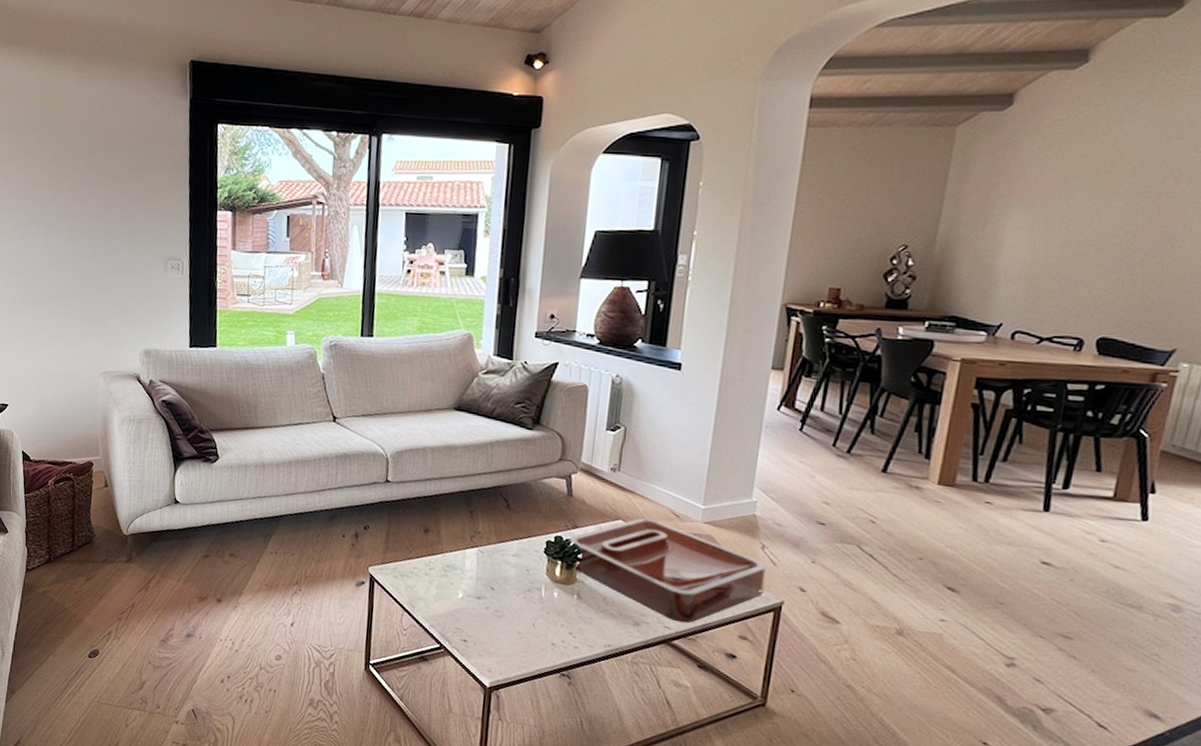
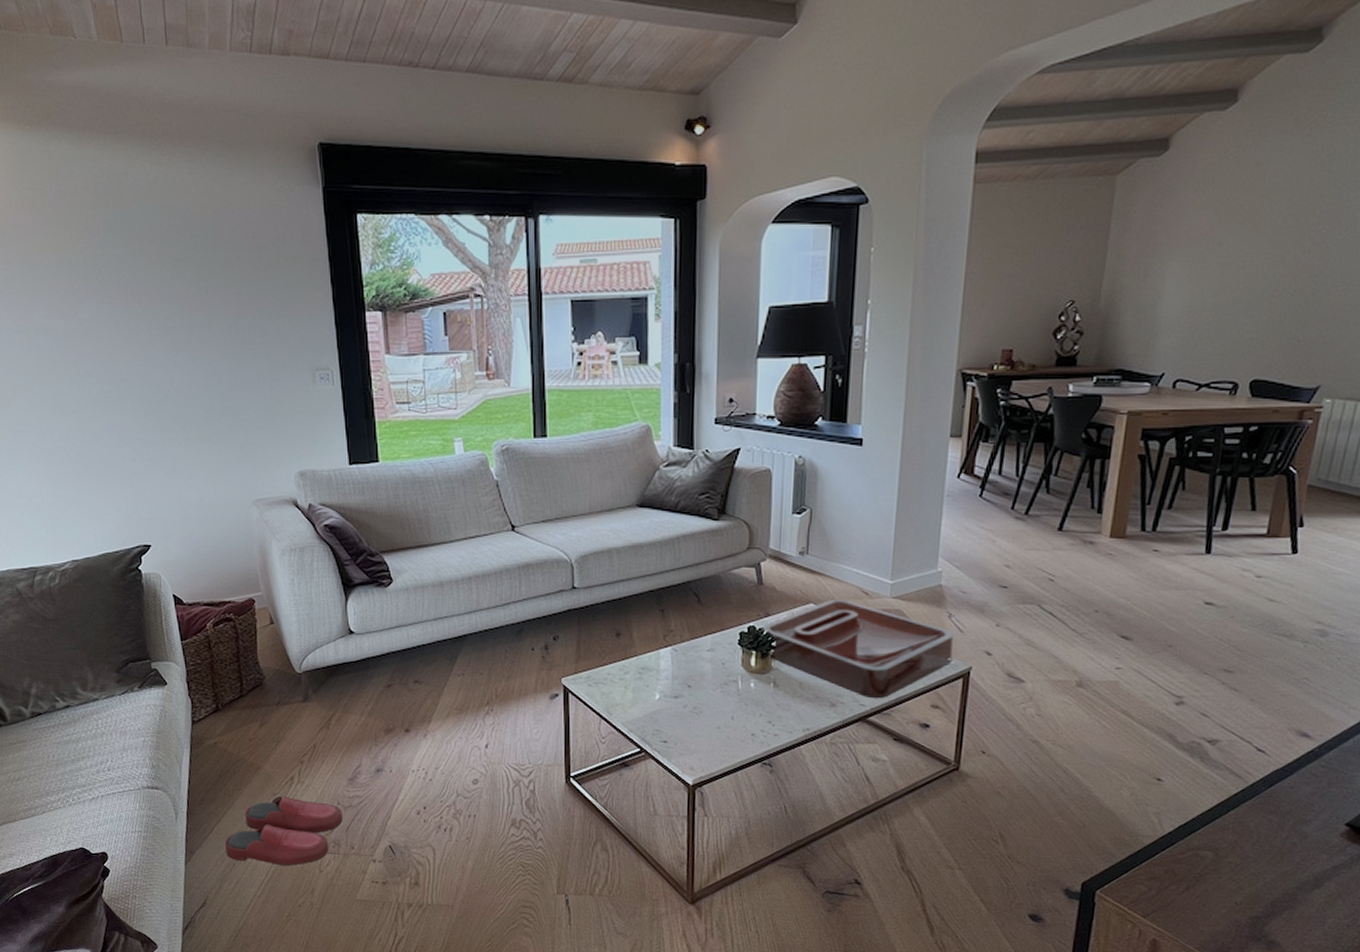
slippers: none [42,649,152,717] -> present [224,795,343,866]

